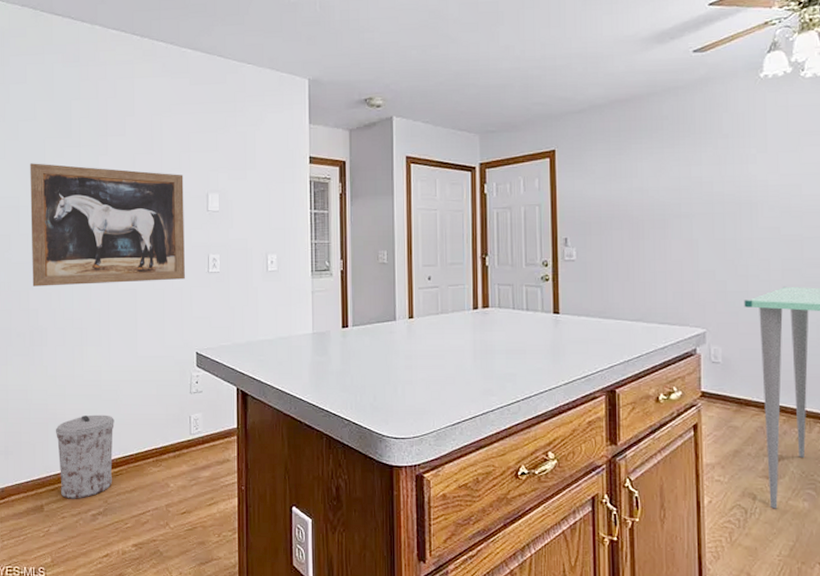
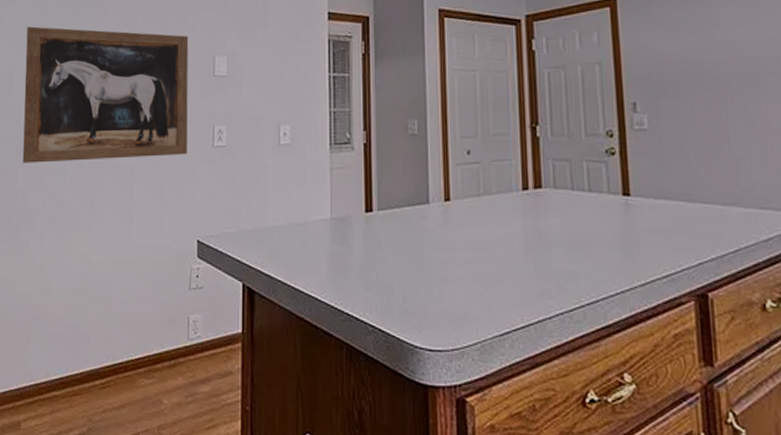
trash can: present [55,414,114,499] -> none [38,313,104,415]

